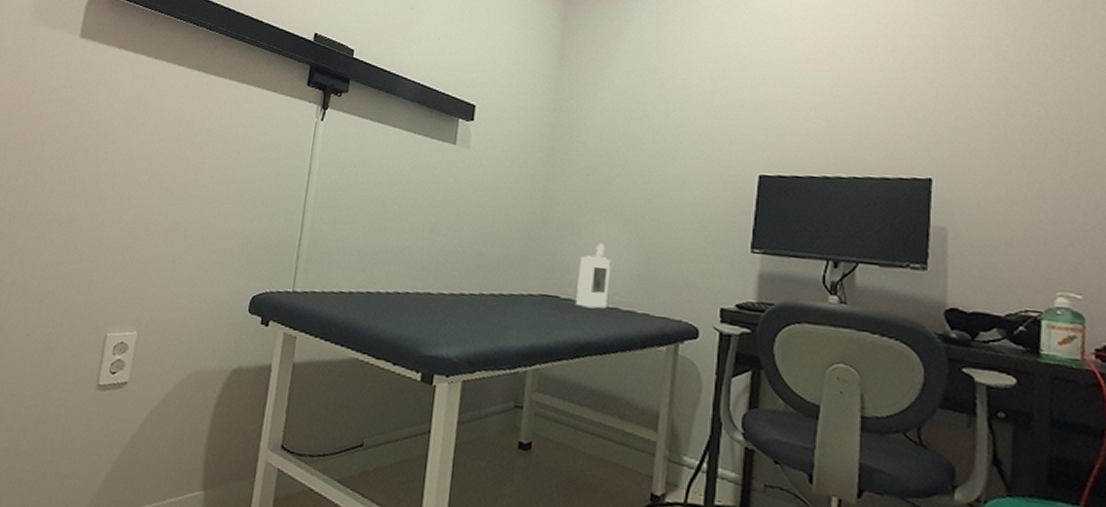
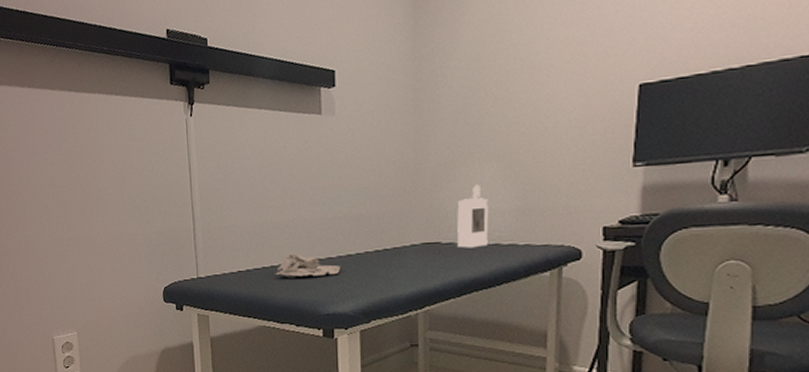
tissue: none [379,280,451,313] -> present [275,252,340,278]

